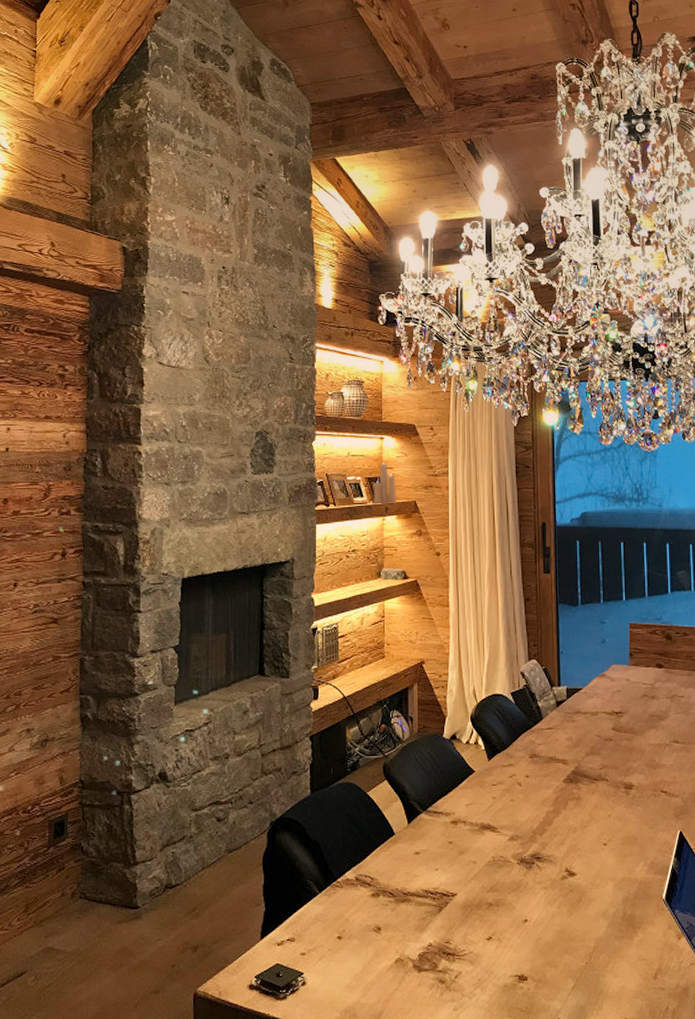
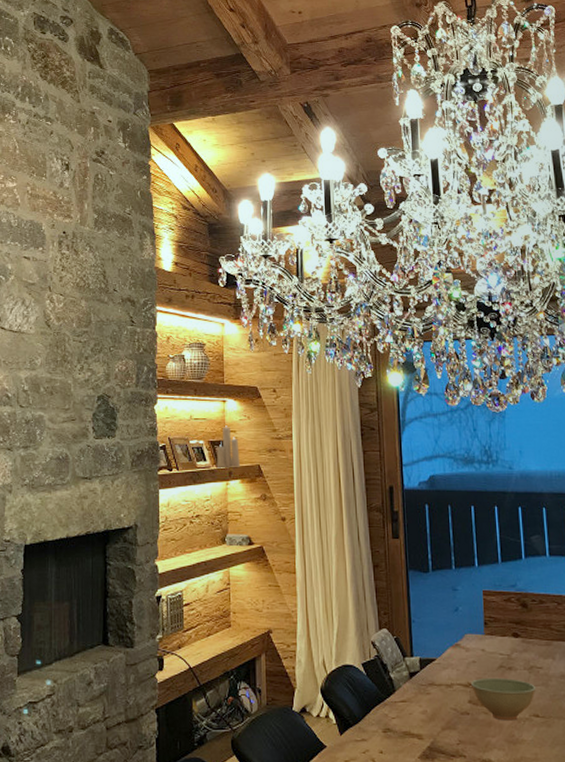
bowl: none [614,706,677,747] -> present [470,677,537,721]

